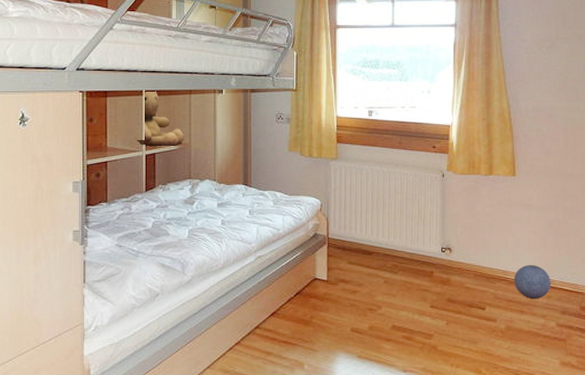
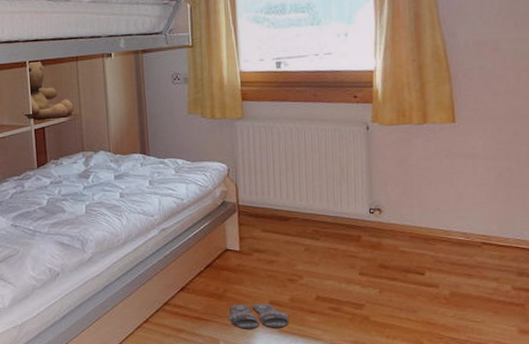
slippers: none [313,330,368,354] -> present [227,303,289,329]
ball: present [513,264,551,300] -> none [457,221,504,261]

